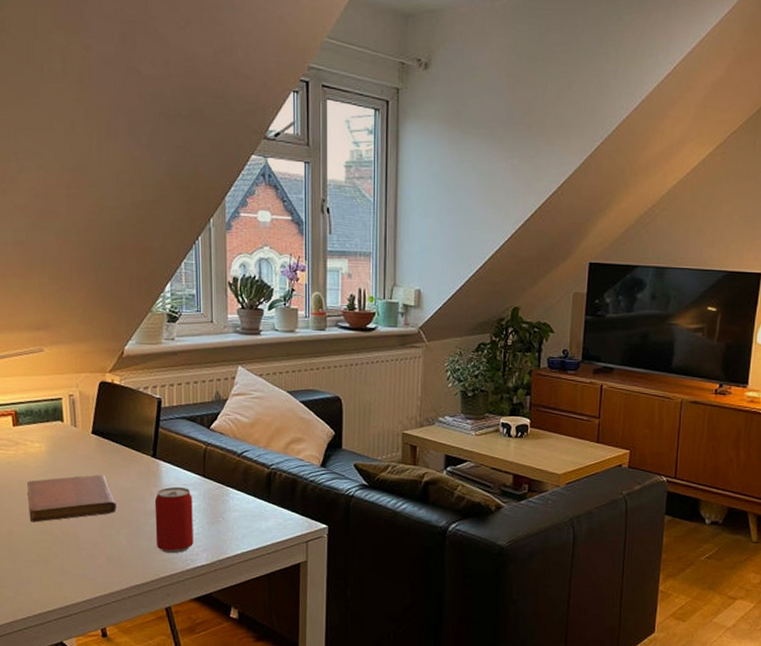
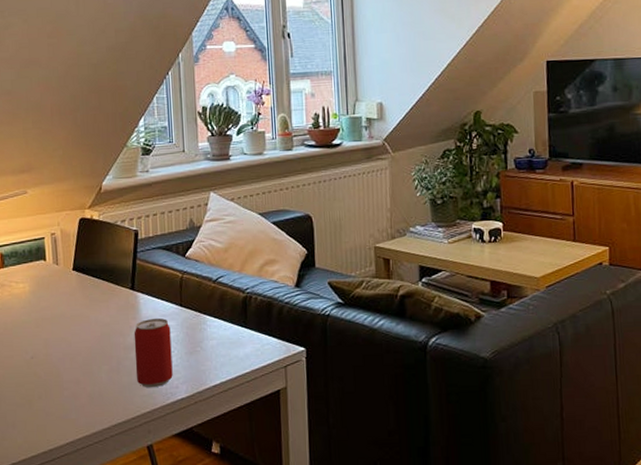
notebook: present [27,474,117,523] -> none [12,311,97,365]

